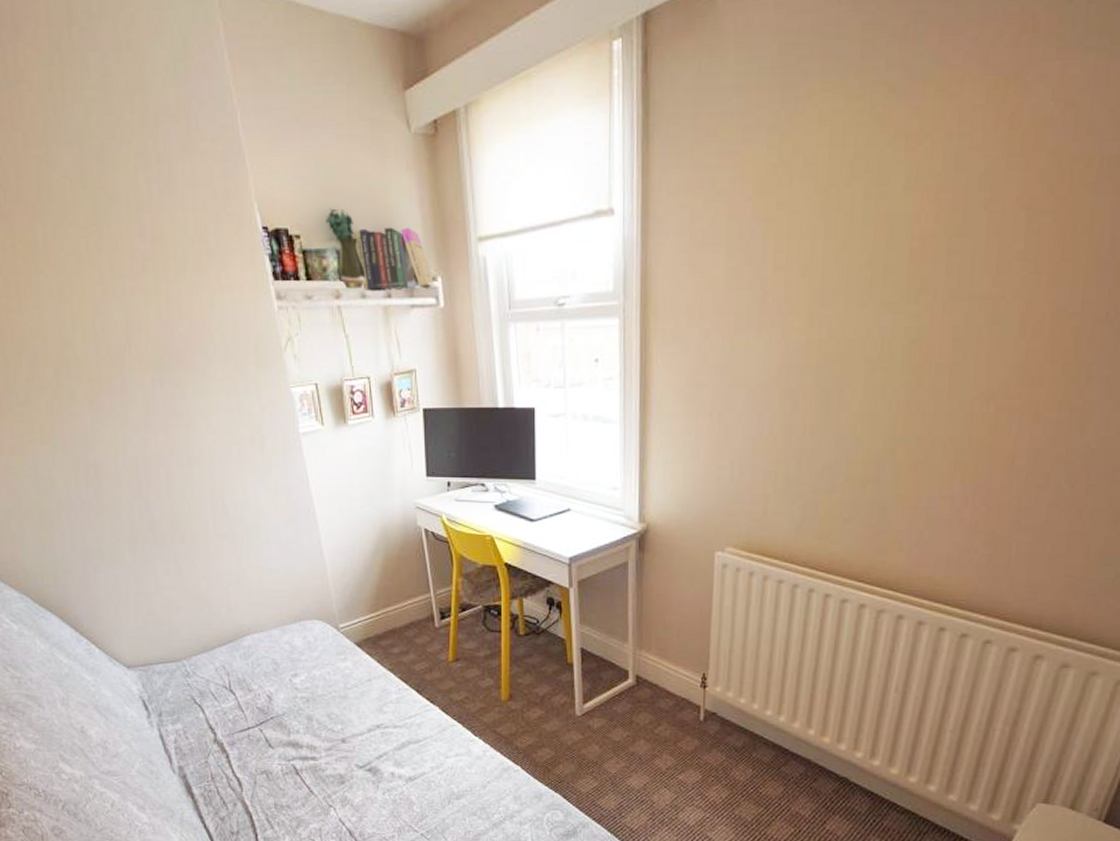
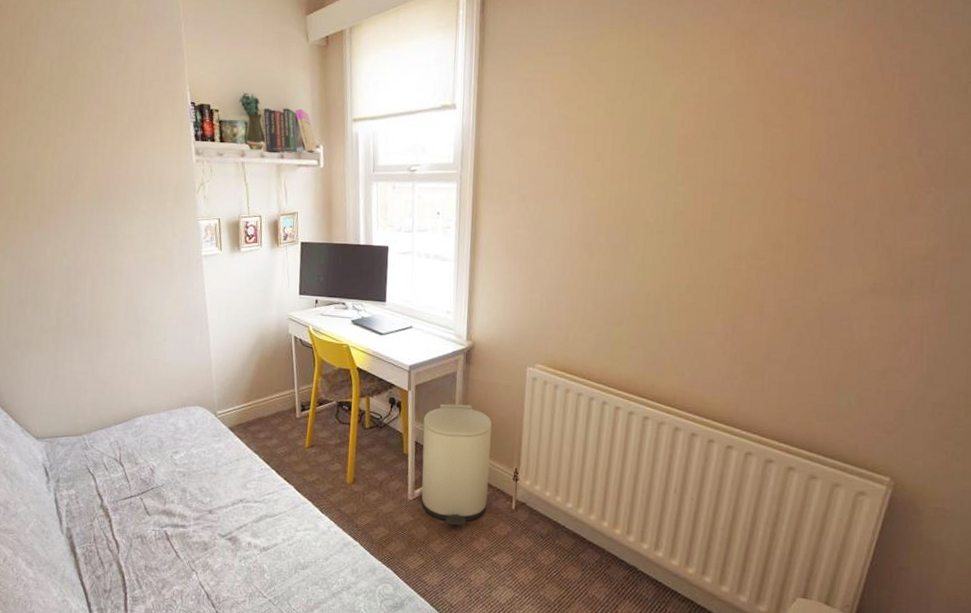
pedal bin: none [590,601,673,743] -> present [421,403,492,526]

